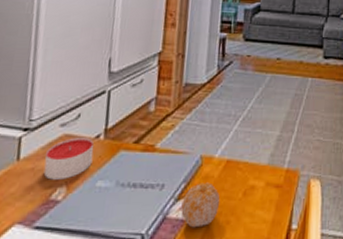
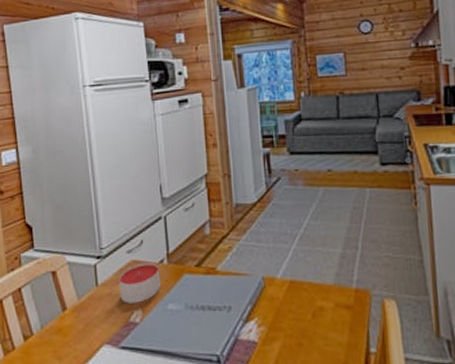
fruit: present [181,182,220,228] -> none [251,304,290,350]

